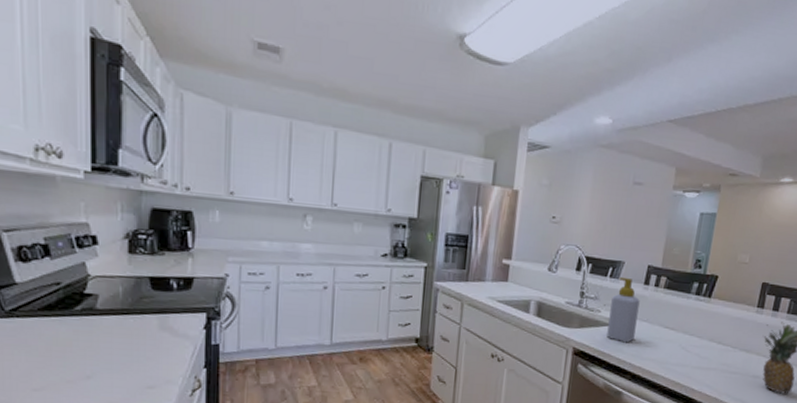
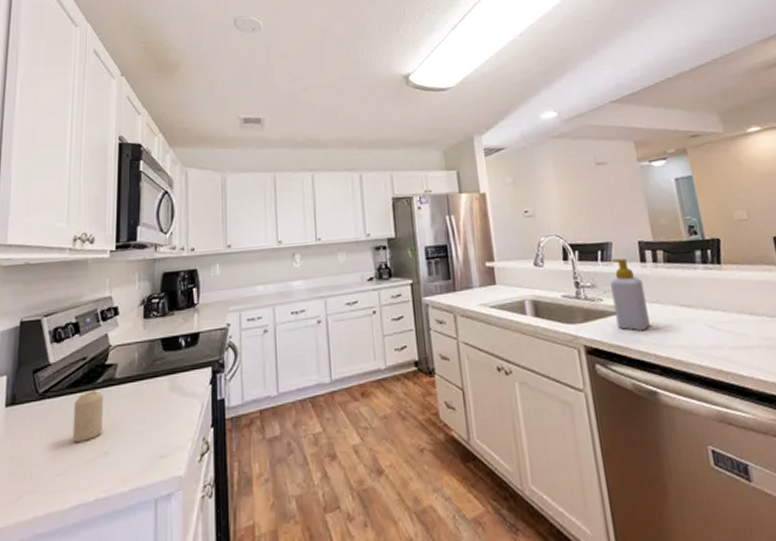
candle: none [48,316,85,364] -> present [72,390,104,442]

